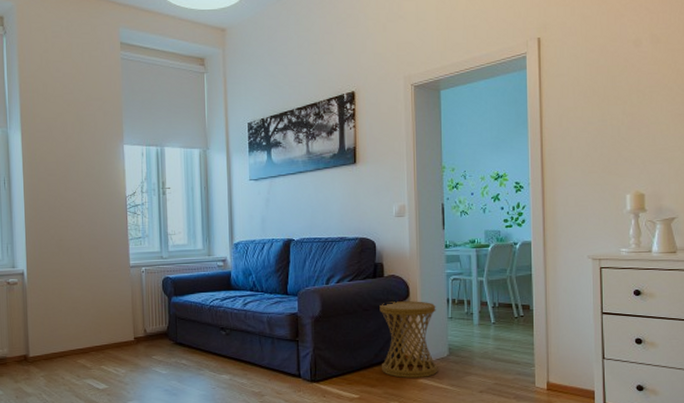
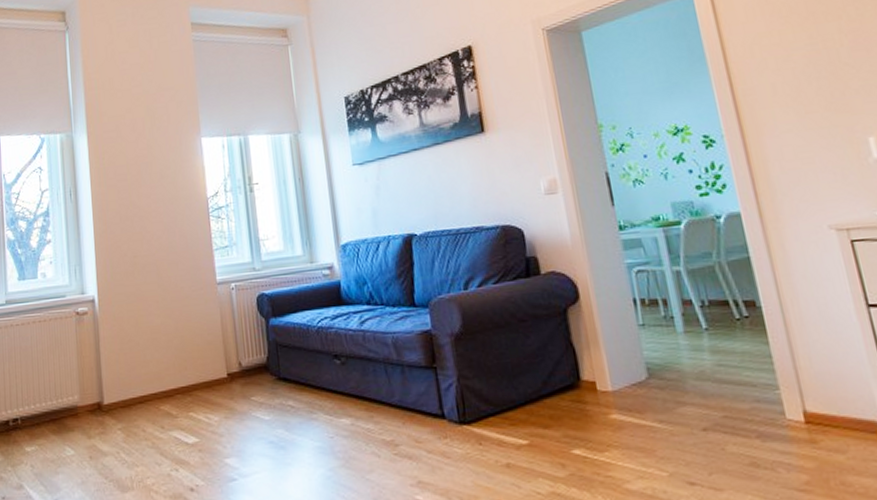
side table: present [379,301,438,379] -> none [540,304,637,414]

